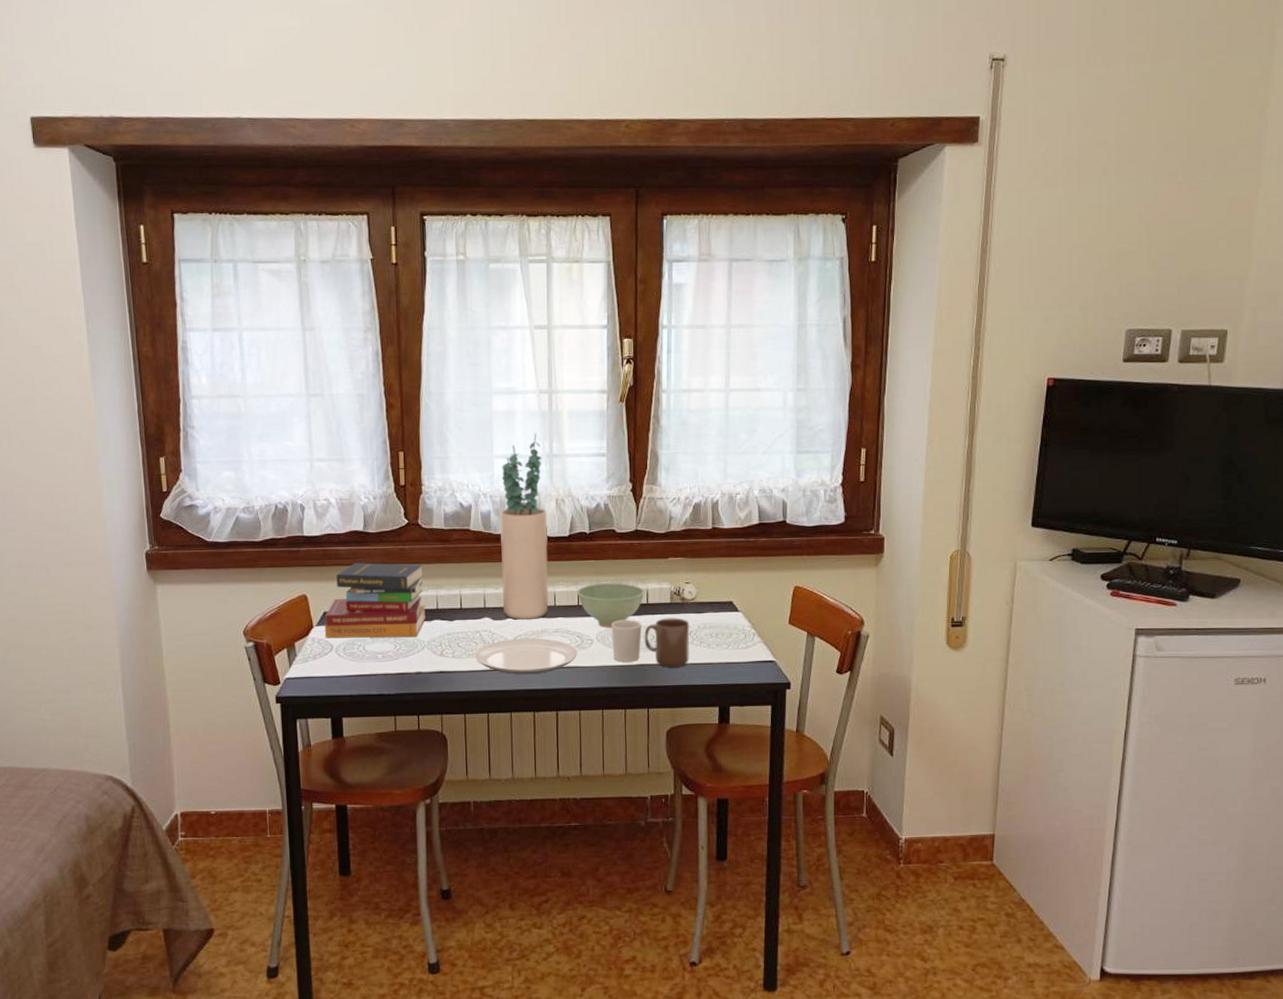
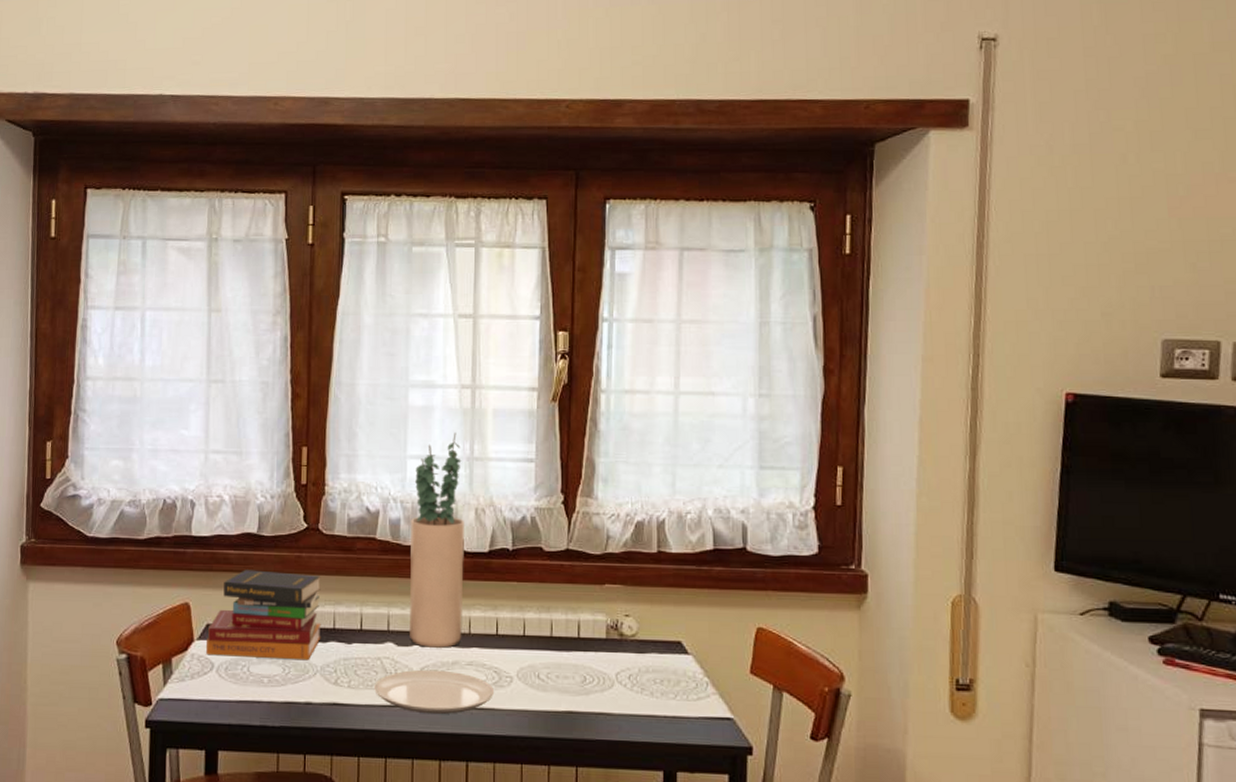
bowl: present [576,582,645,628] -> none [495,609,576,664]
mug: present [611,620,642,662] -> none [535,656,571,708]
cup: present [644,618,690,668] -> none [574,656,629,718]

